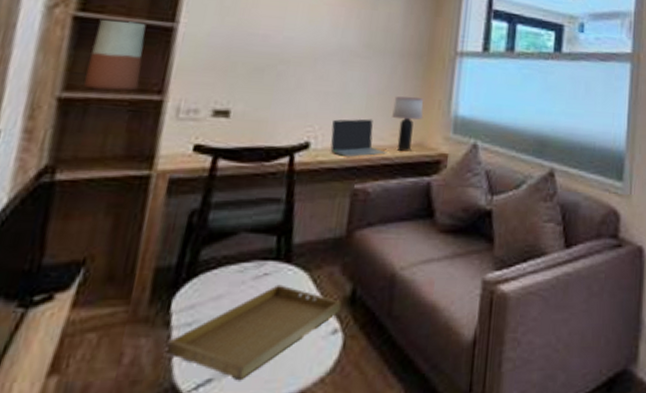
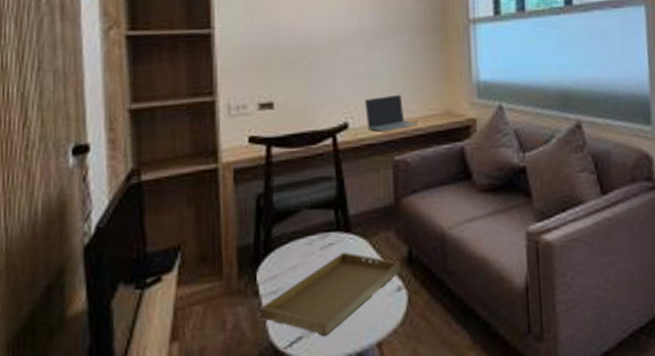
vase: present [84,19,146,91] -> none [146,33,192,99]
table lamp: present [392,96,424,152] -> none [417,68,447,122]

